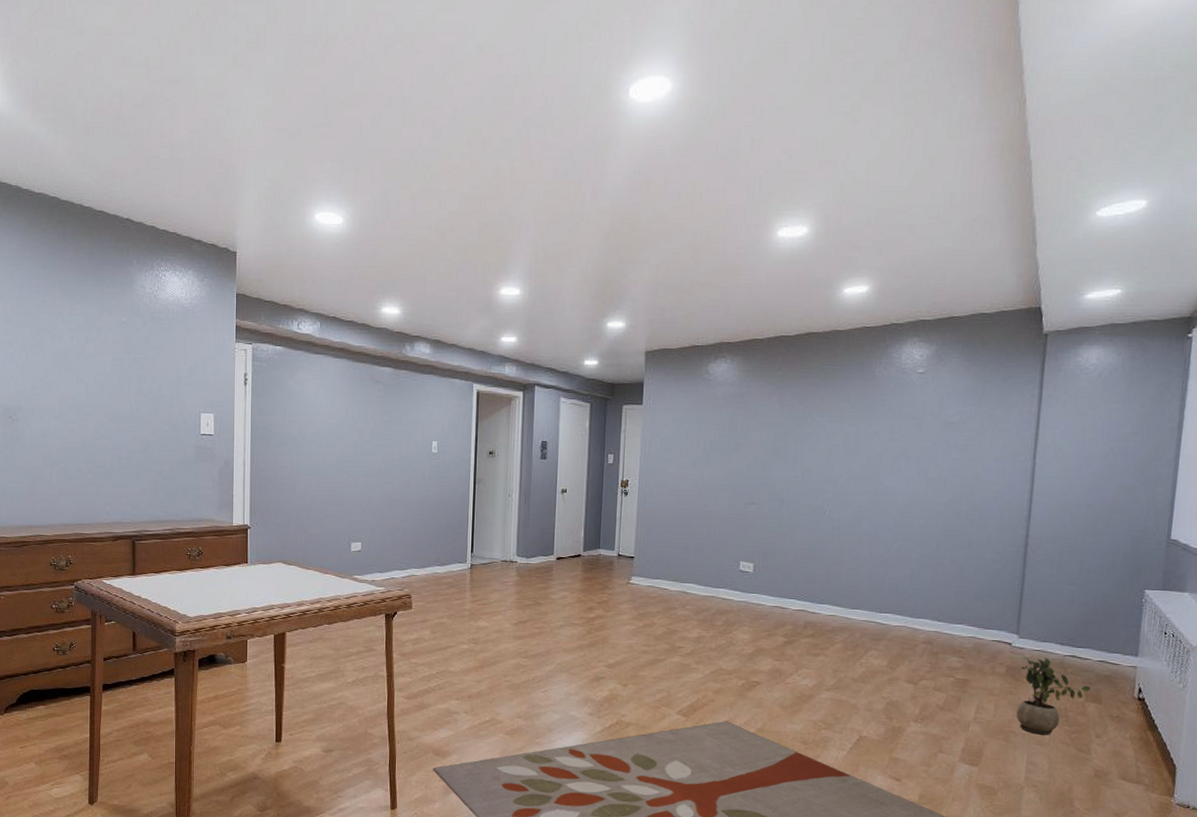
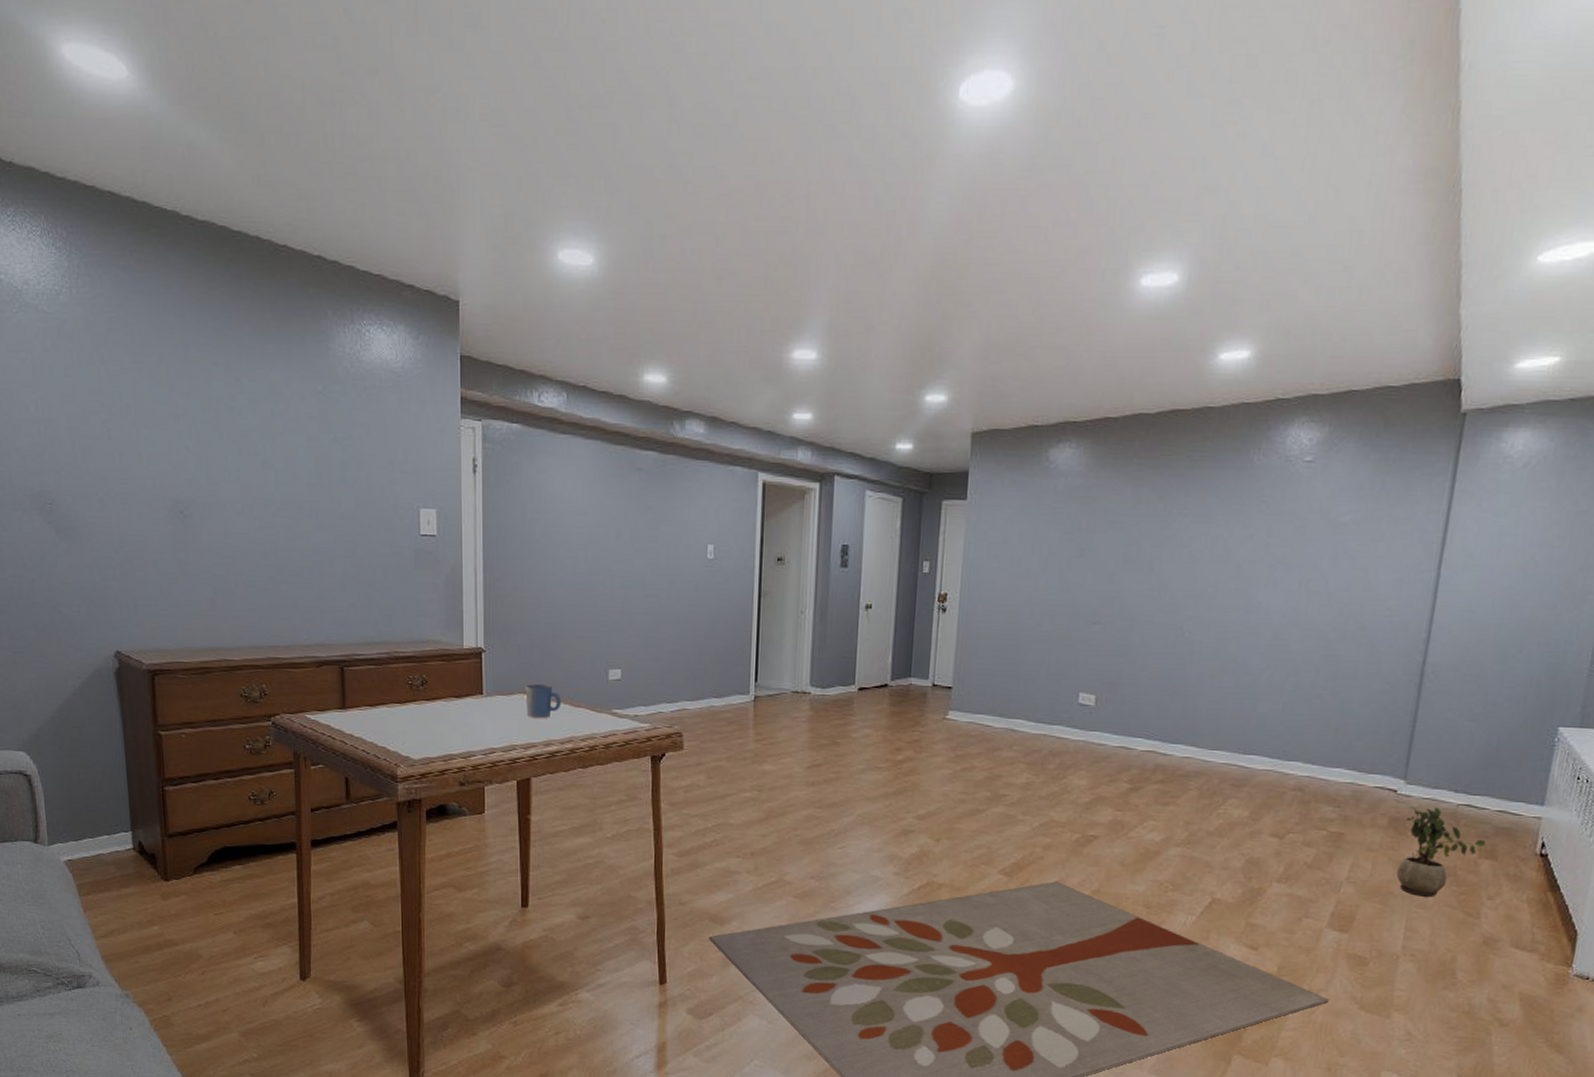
mug: none [282,555,312,584] -> present [525,684,562,719]

